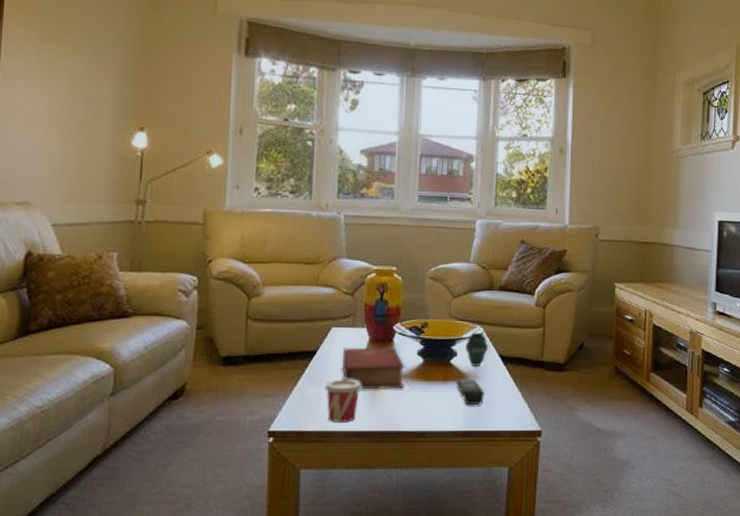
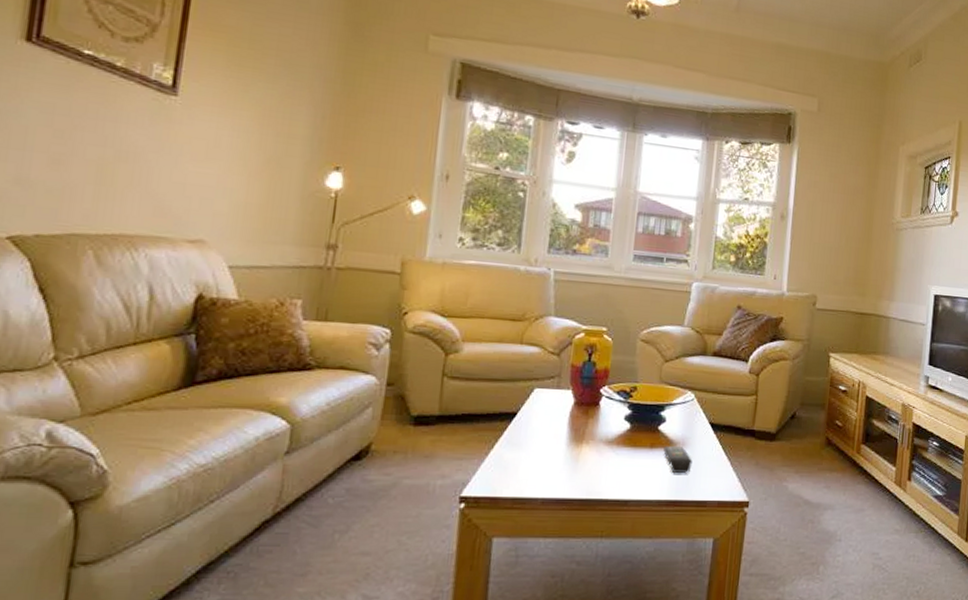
cup: present [325,379,362,422] -> none [524,443,564,489]
book: present [342,347,405,390] -> none [543,409,611,456]
vase: present [466,332,488,366] -> none [675,398,698,434]

